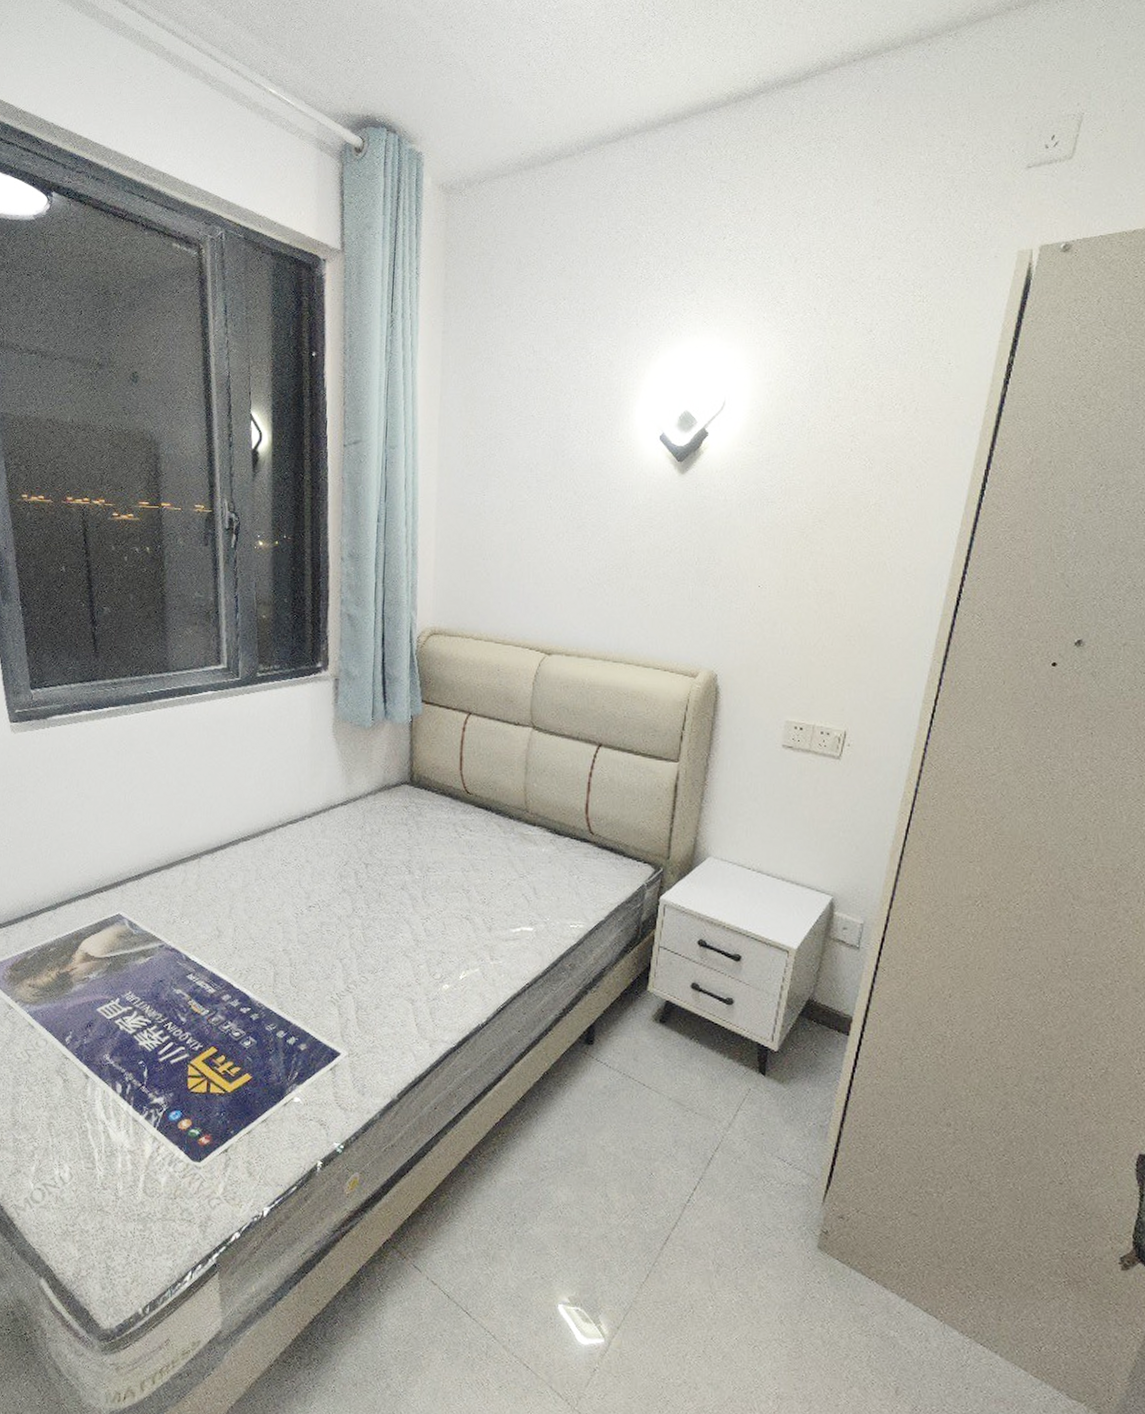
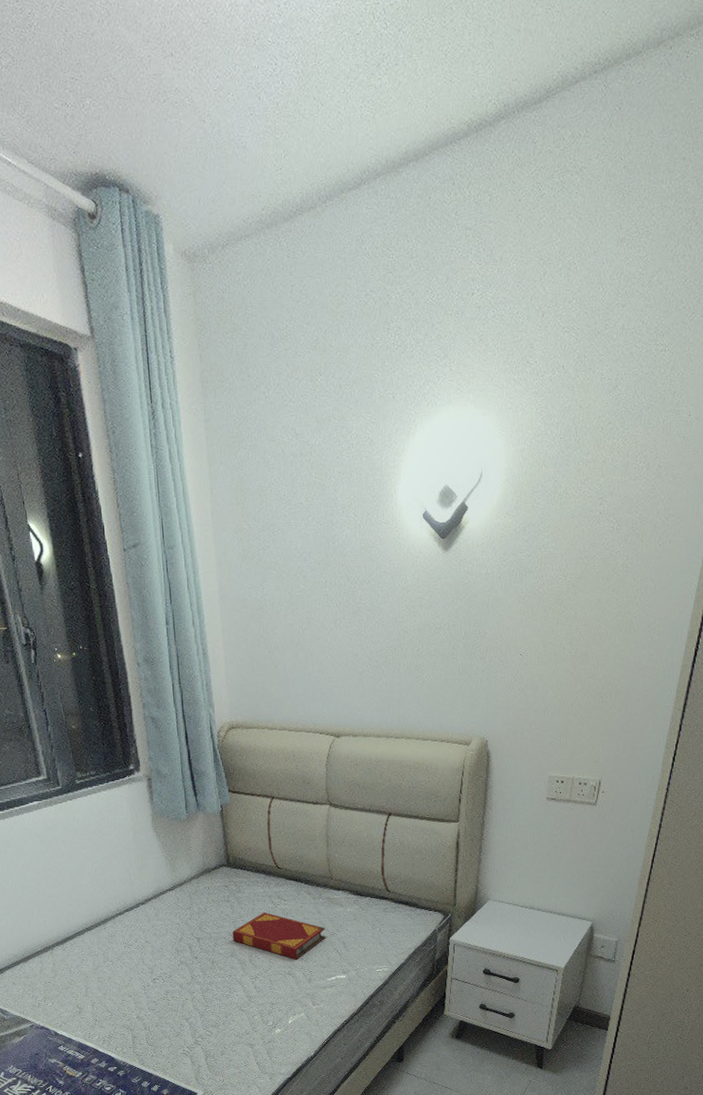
hardback book: none [405,841,515,902] -> present [232,912,326,960]

